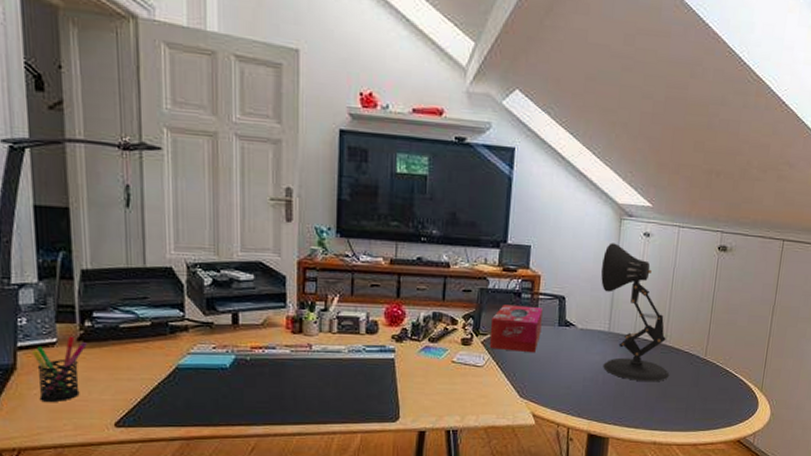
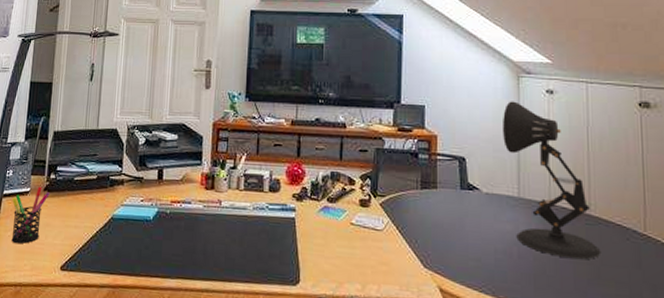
tissue box: present [489,305,543,353] -> none [388,165,442,219]

